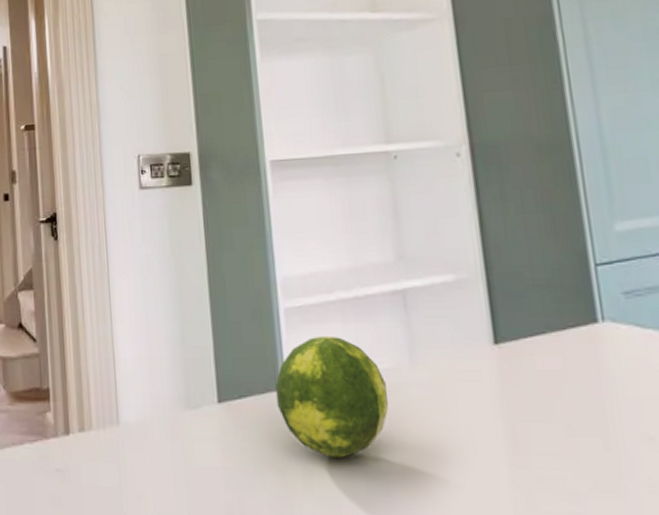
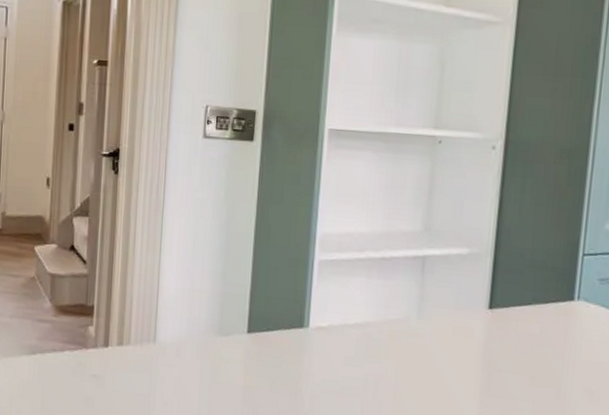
fruit: present [275,335,388,458] -> none [299,286,394,387]

